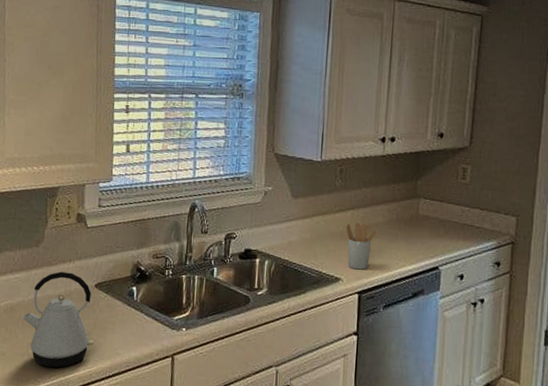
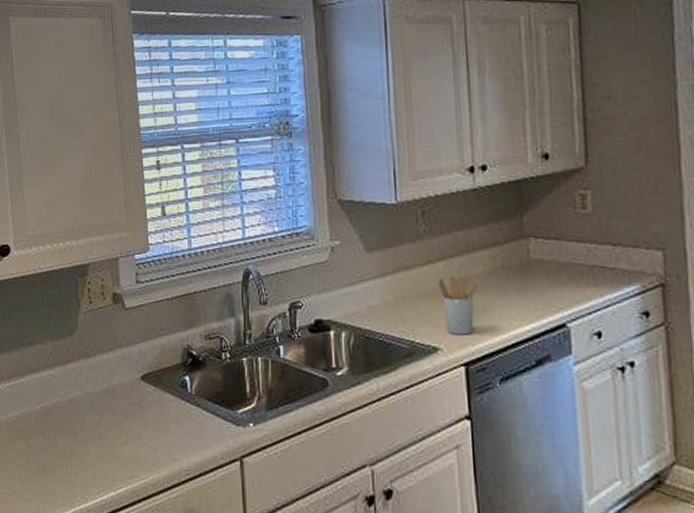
kettle: present [22,271,94,368] -> none [61,363,146,480]

